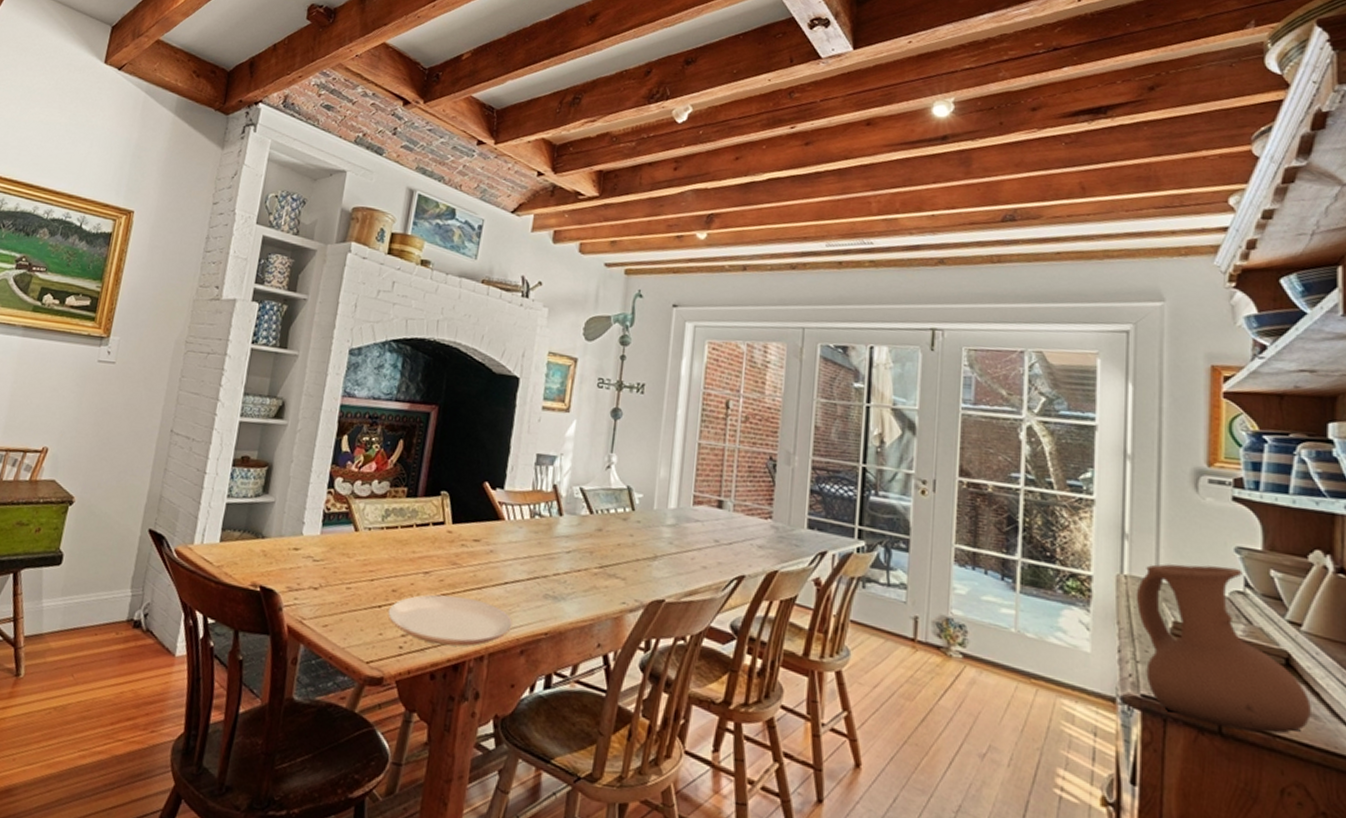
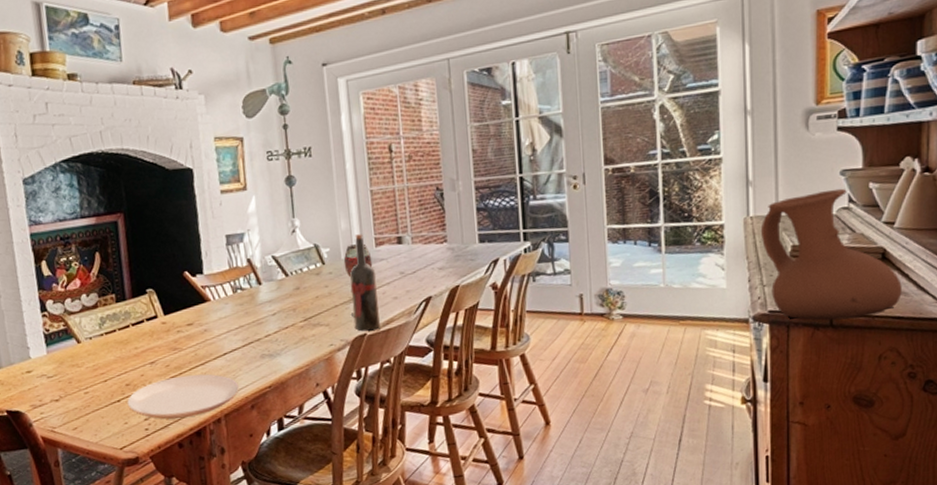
wineglass: none [652,496,687,577] -> present [343,243,373,317]
wine bottle: none [653,486,687,598] -> present [350,234,380,331]

